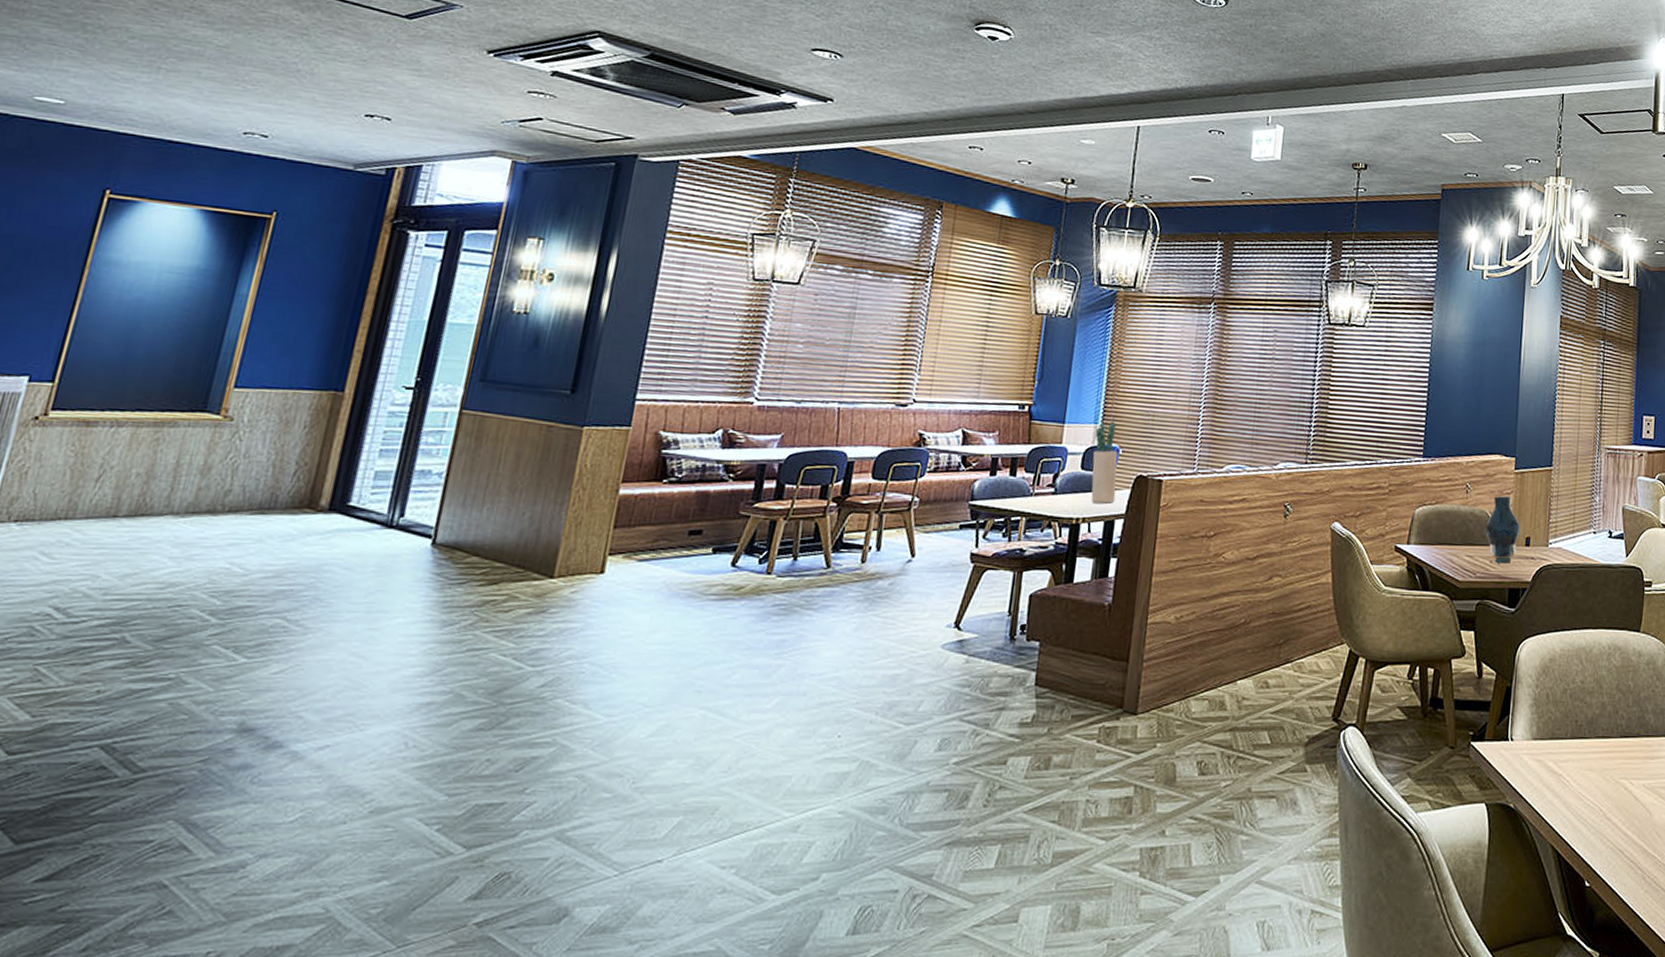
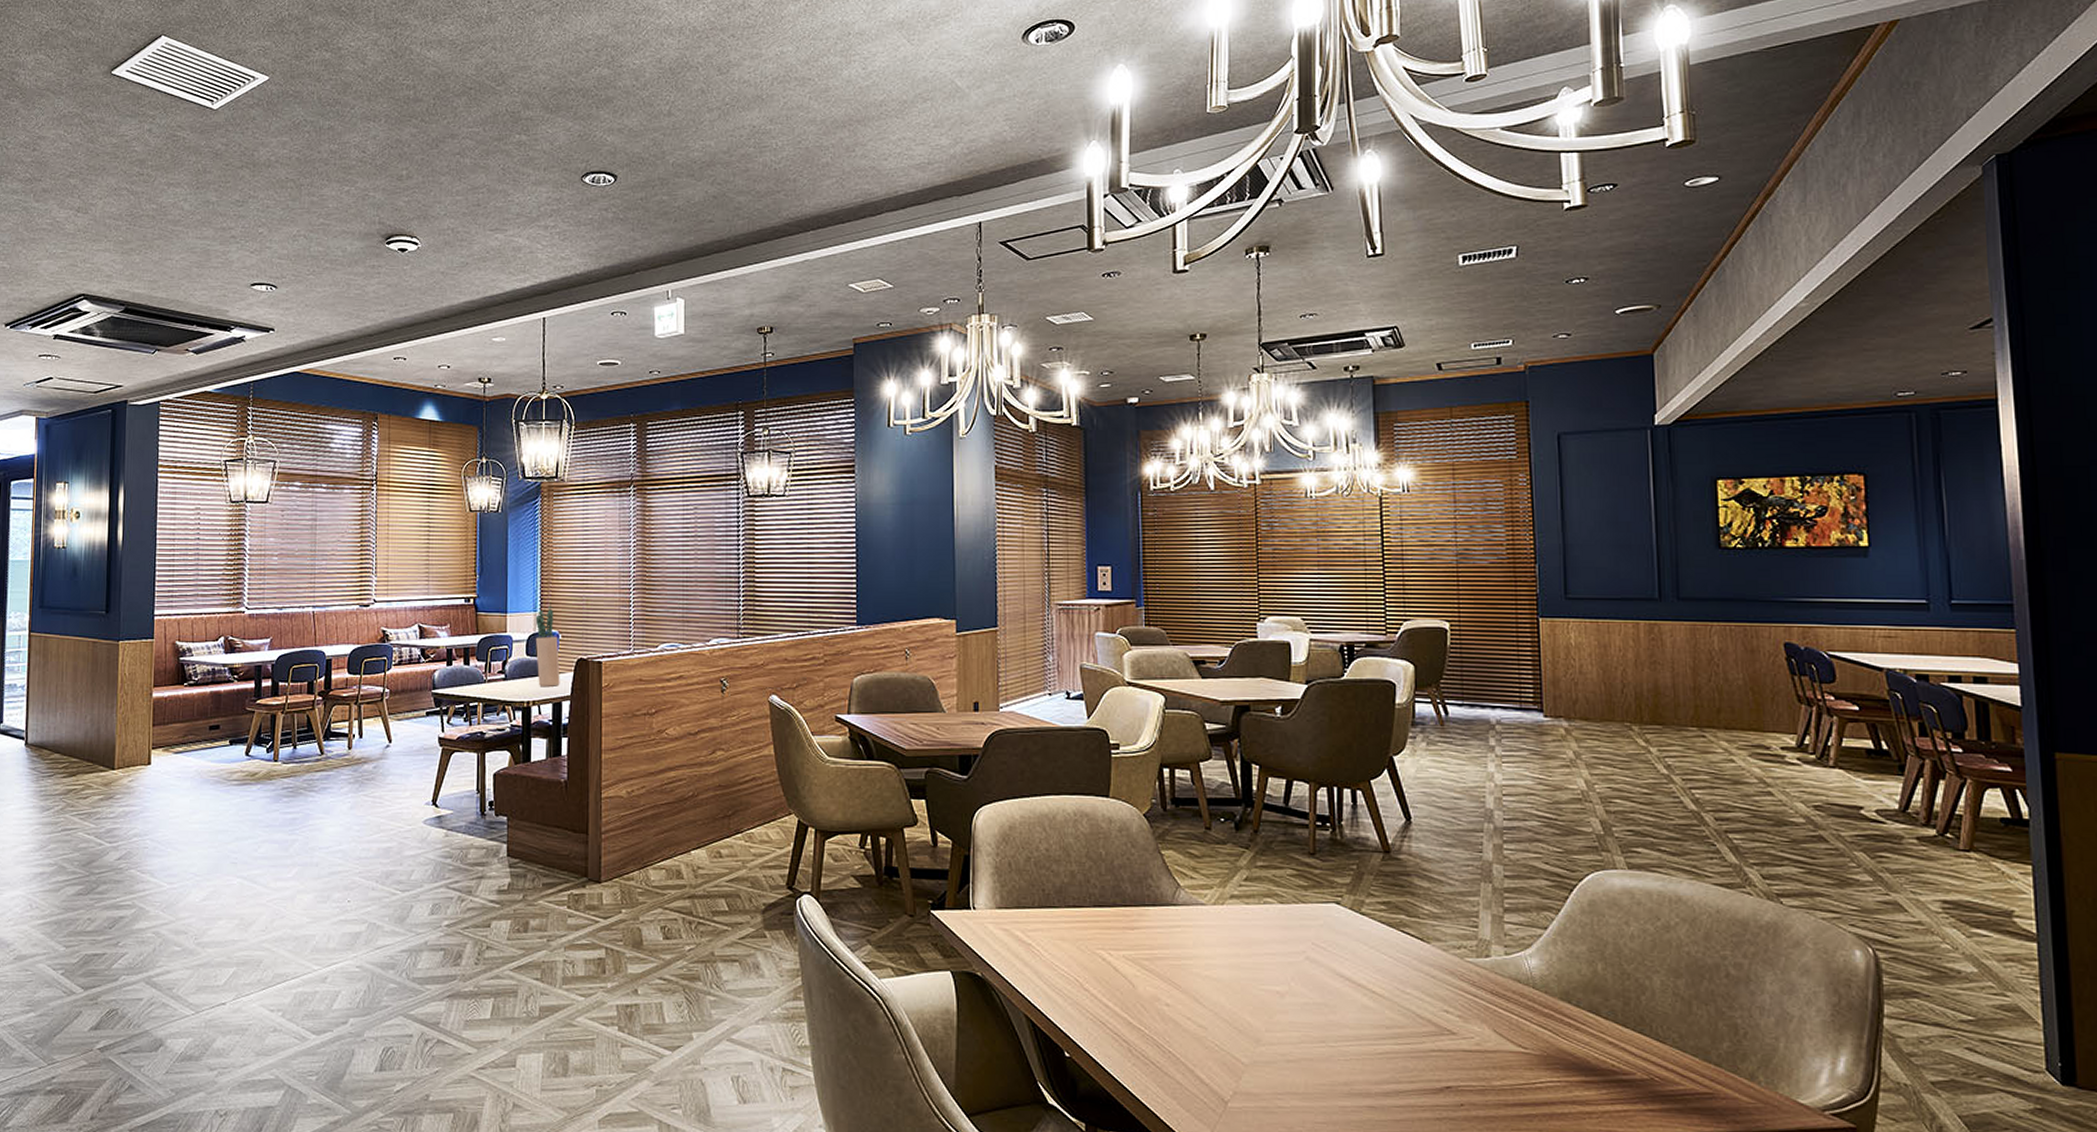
vase: present [1484,496,1521,563] -> none [928,661,967,730]

